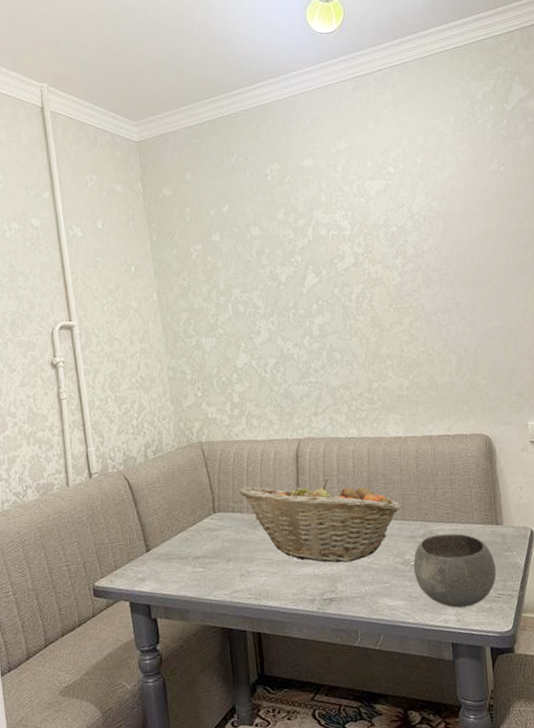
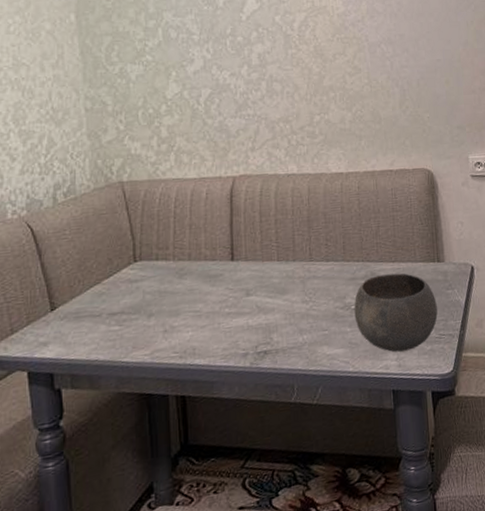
fruit basket: present [239,479,401,563] -> none [165,219,342,312]

